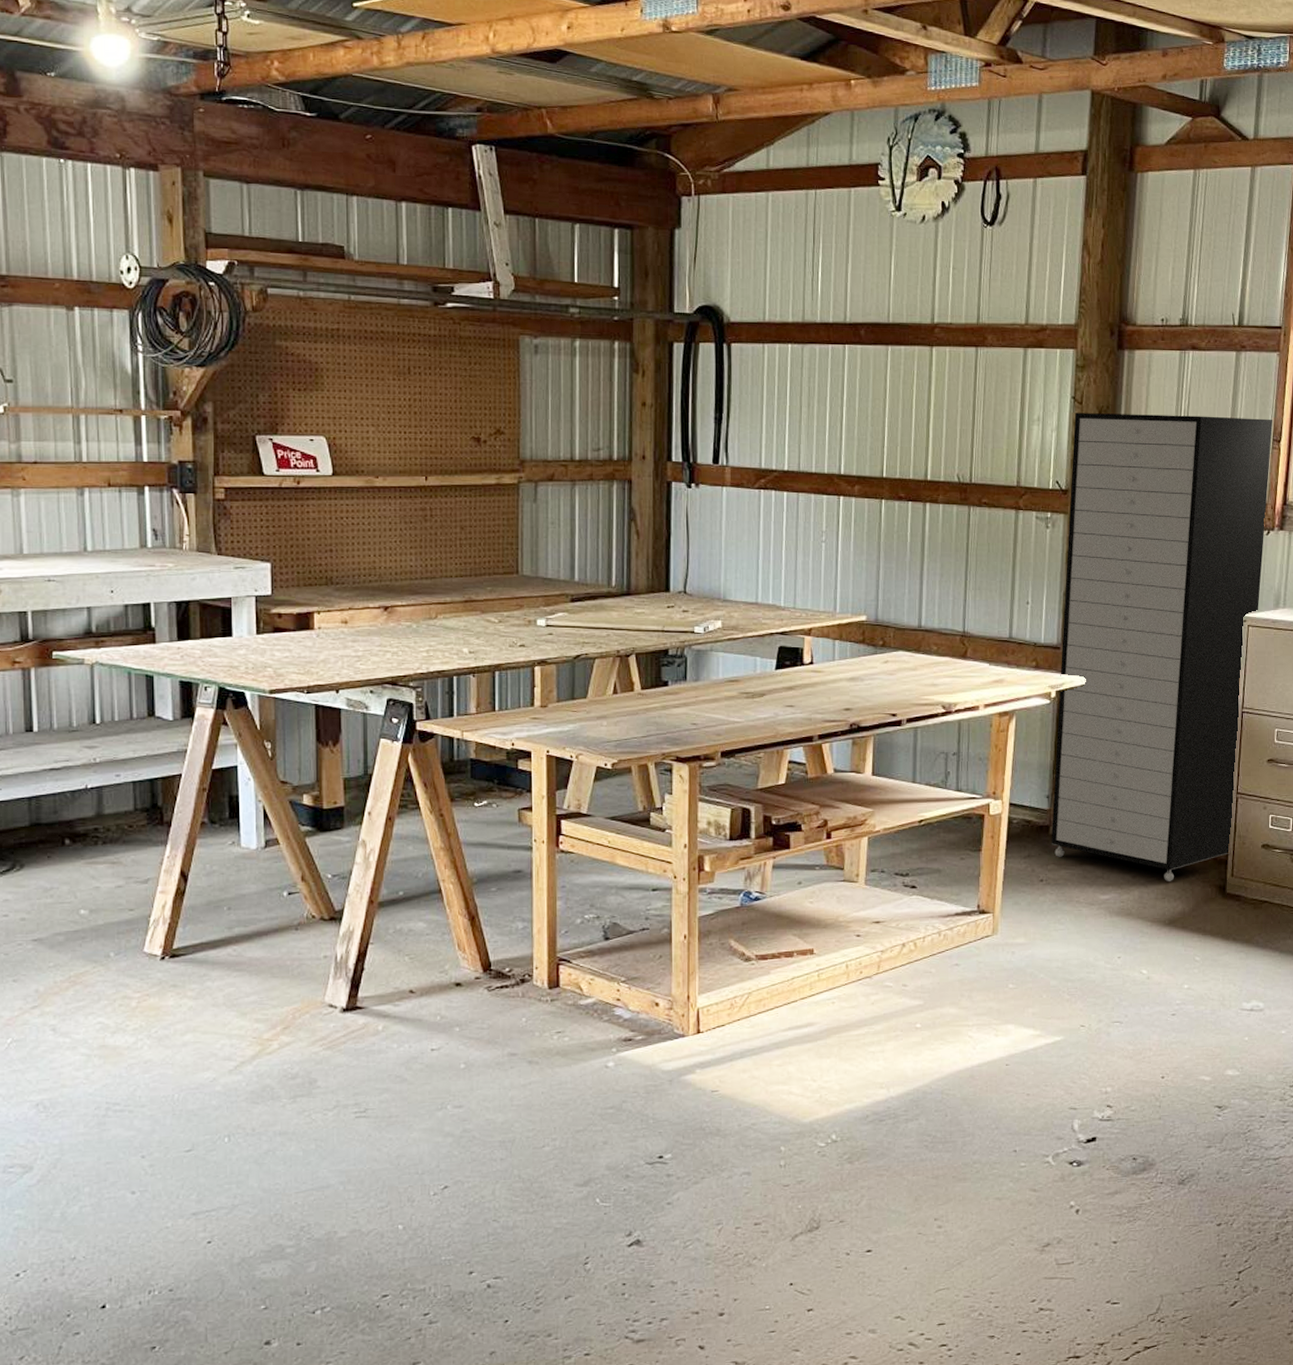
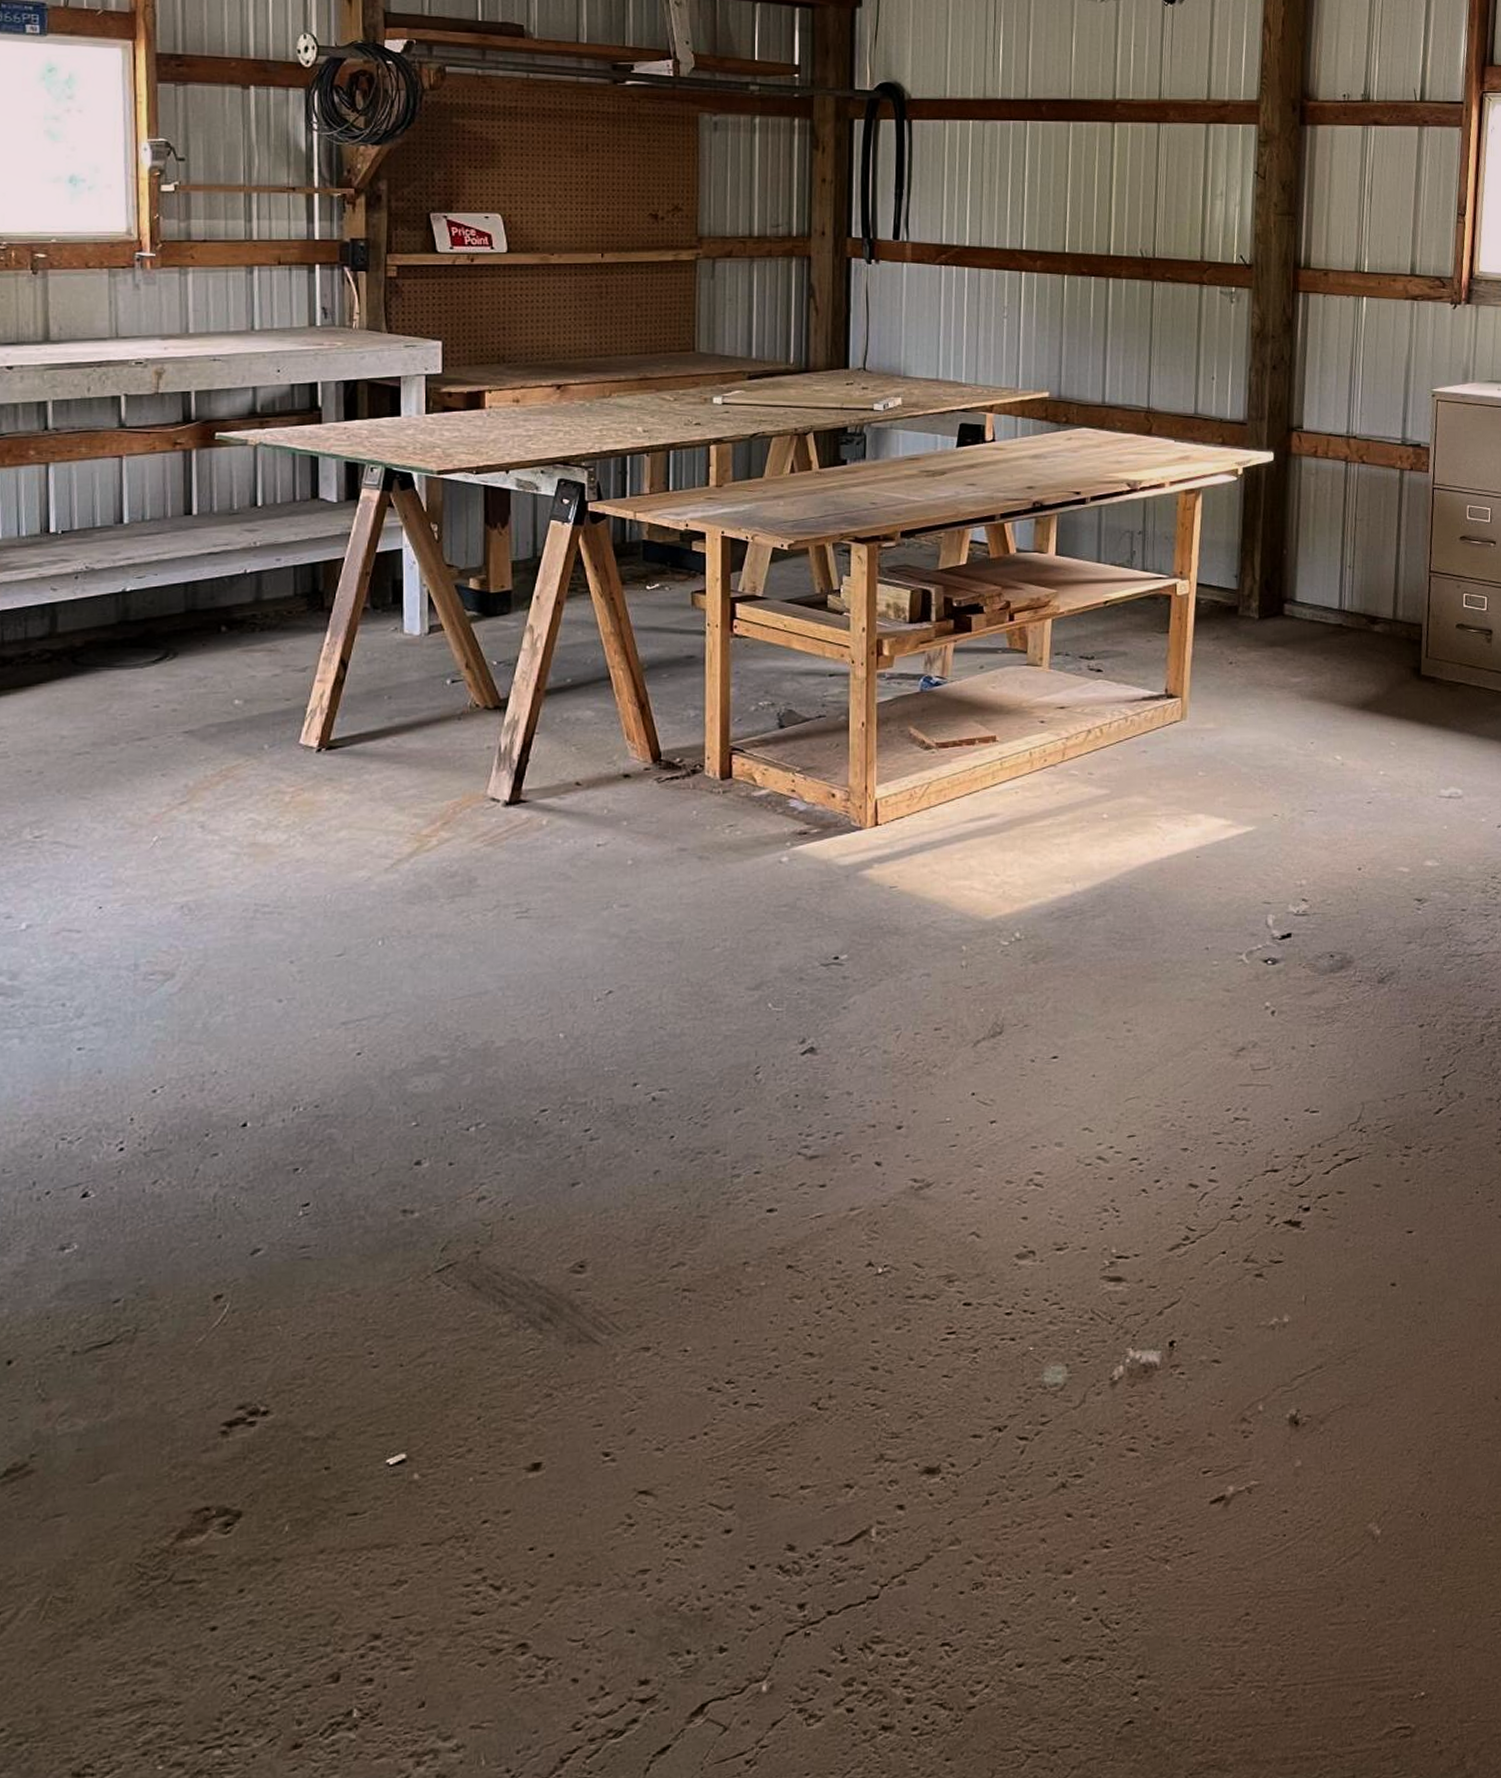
storage cabinet: present [1051,413,1273,881] -> none [1240,187,1457,663]

